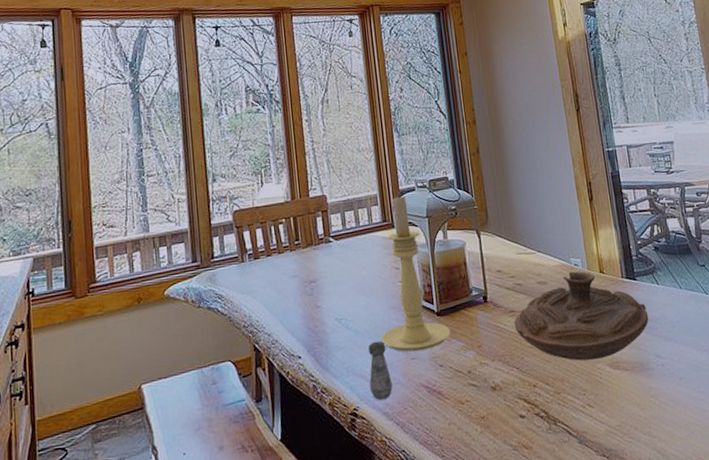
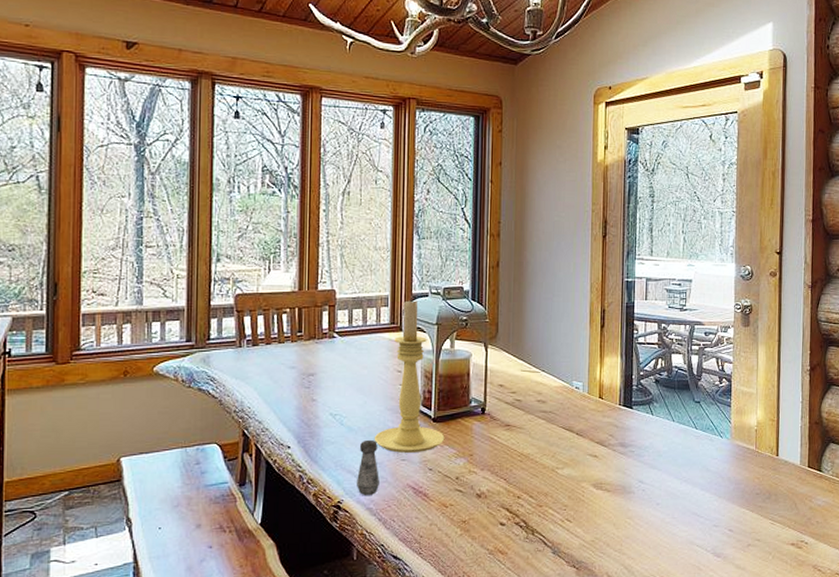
decorative bowl: present [514,271,649,361] -> none [508,394,638,478]

